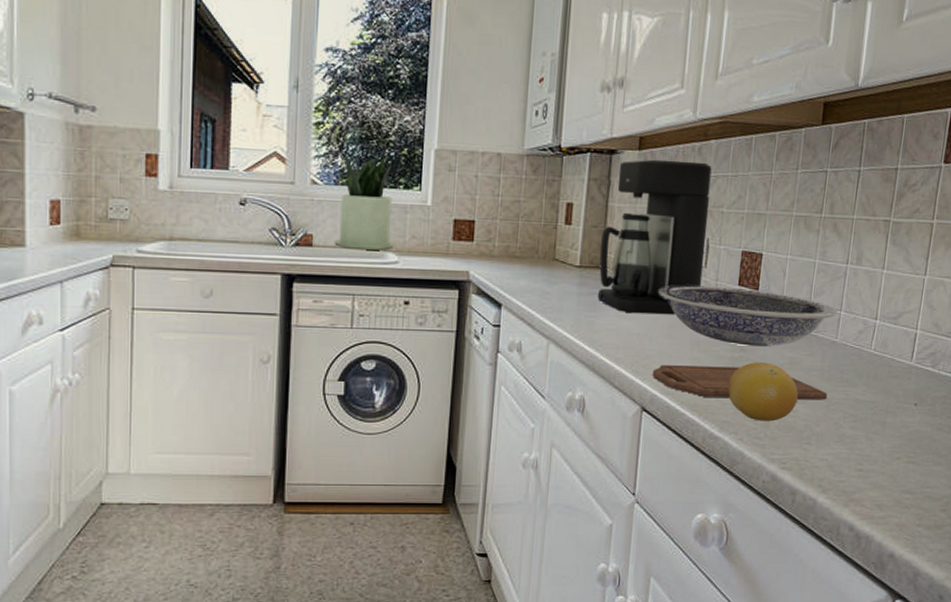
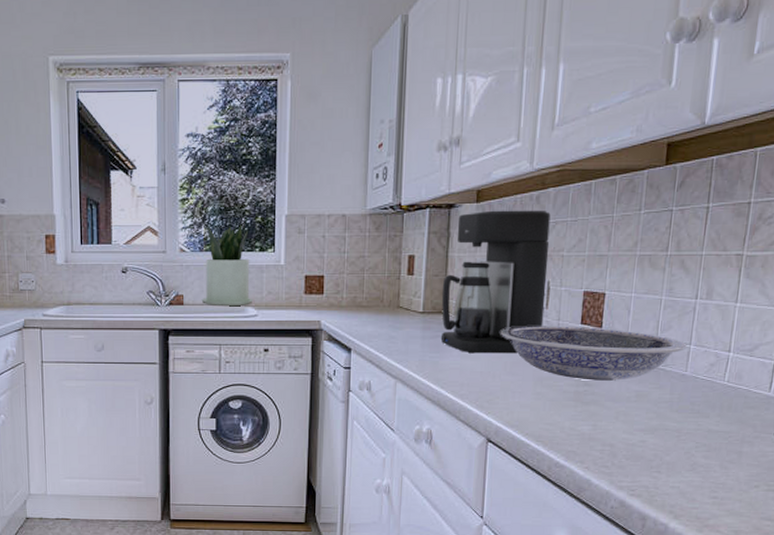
cutting board: present [652,365,828,400] -> none [496,400,678,431]
fruit: present [727,362,798,422] -> none [572,396,646,451]

